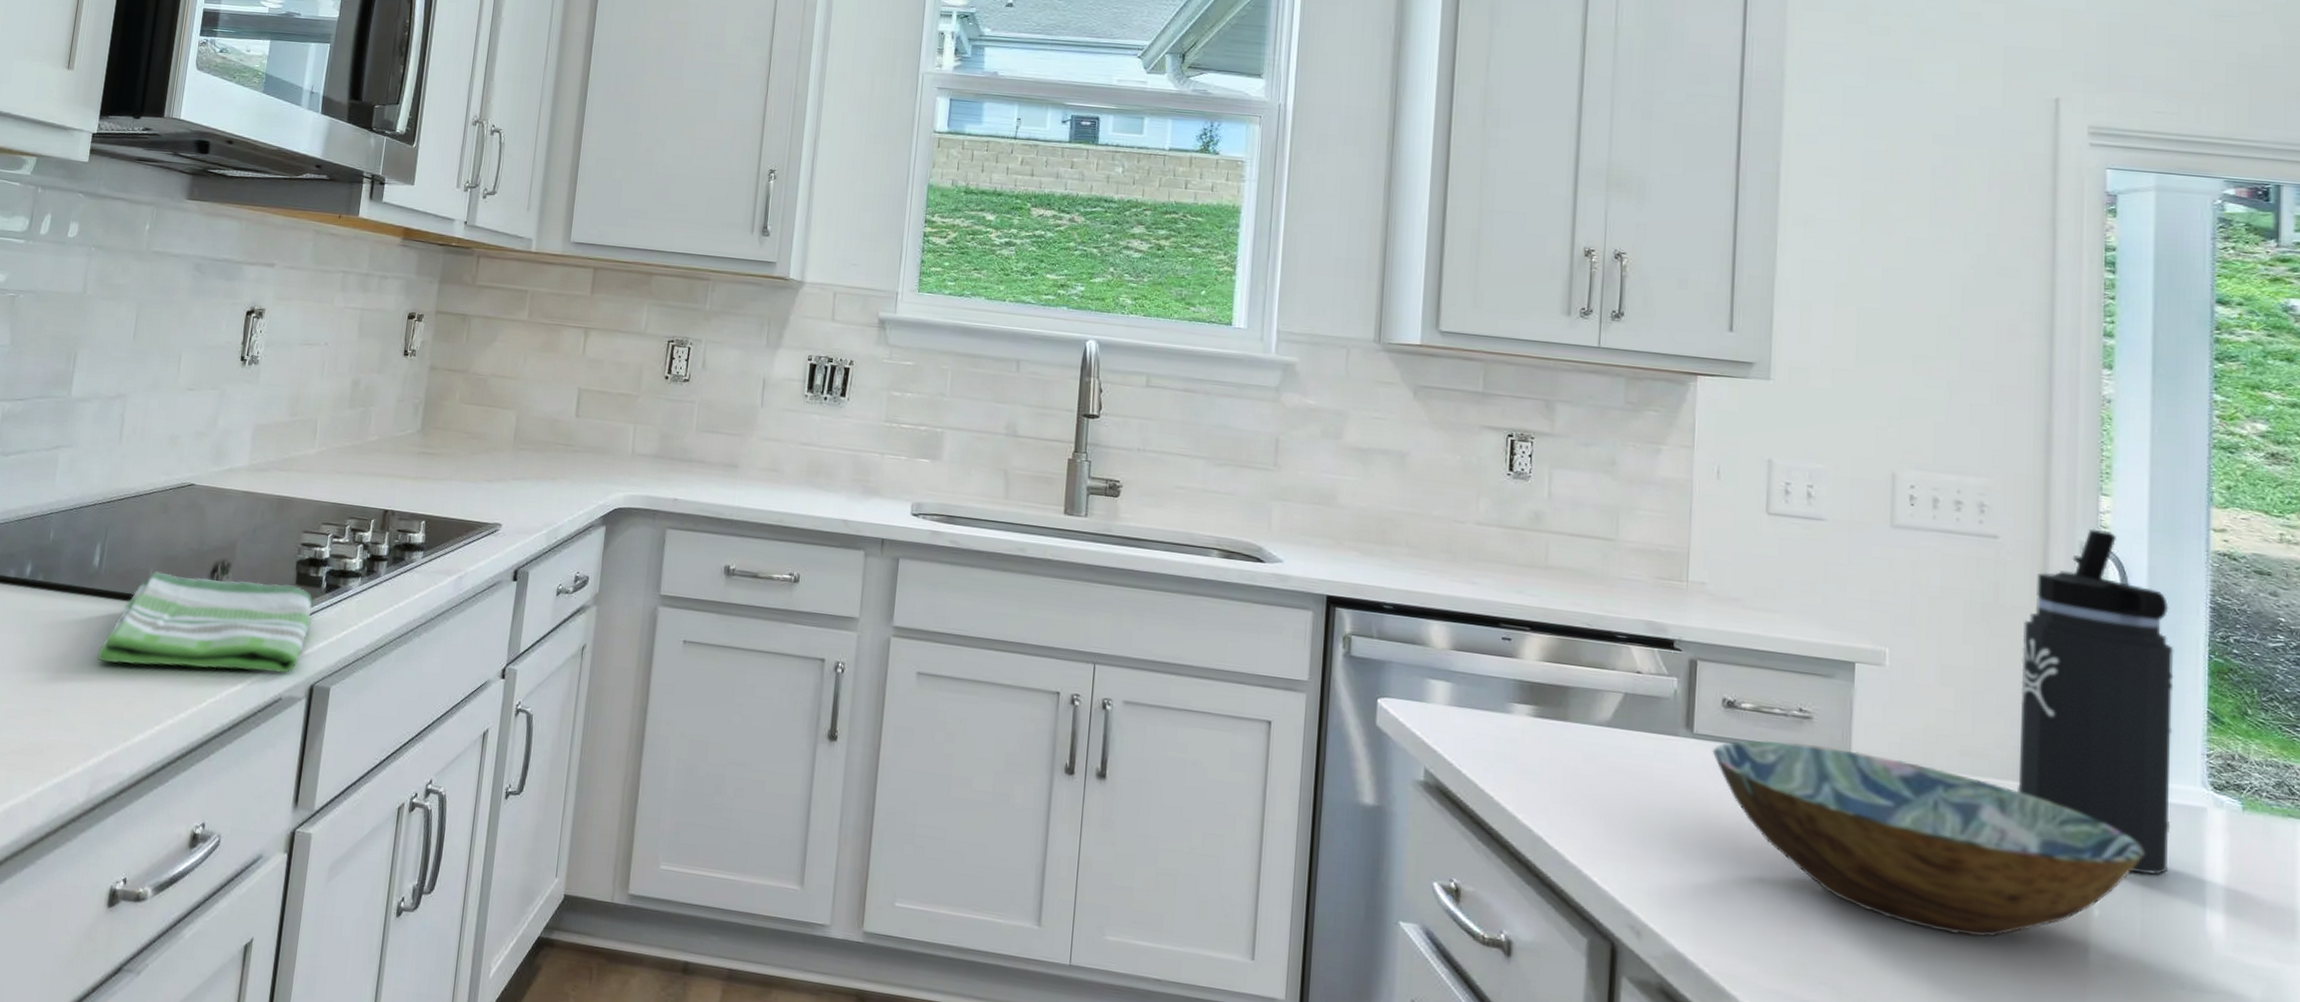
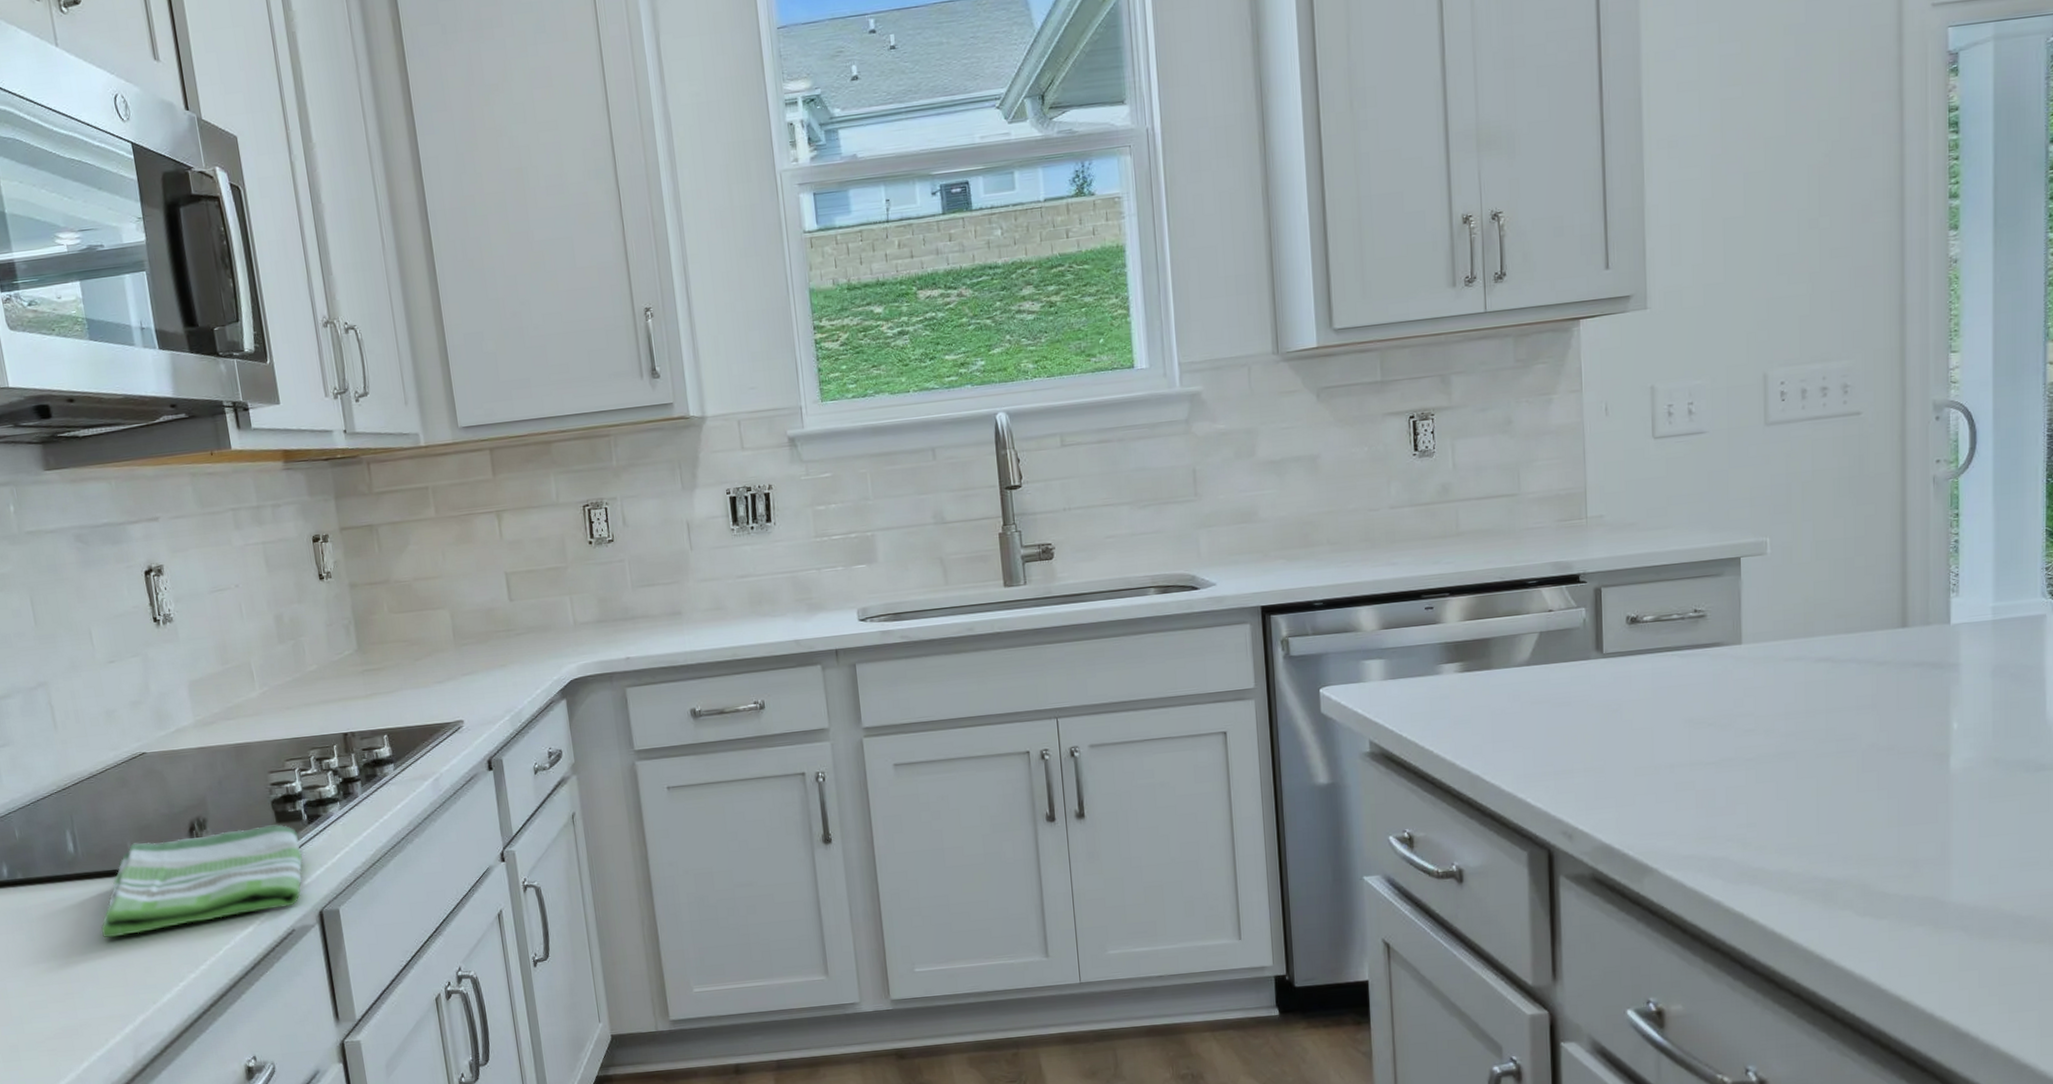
bowl: present [1712,740,2144,937] -> none [1621,634,1994,774]
thermos bottle: present [2016,528,2174,875] -> none [1885,385,2017,684]

